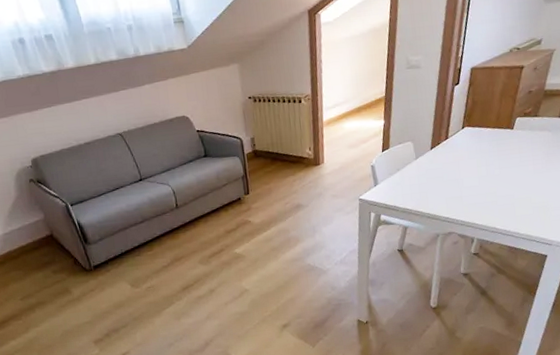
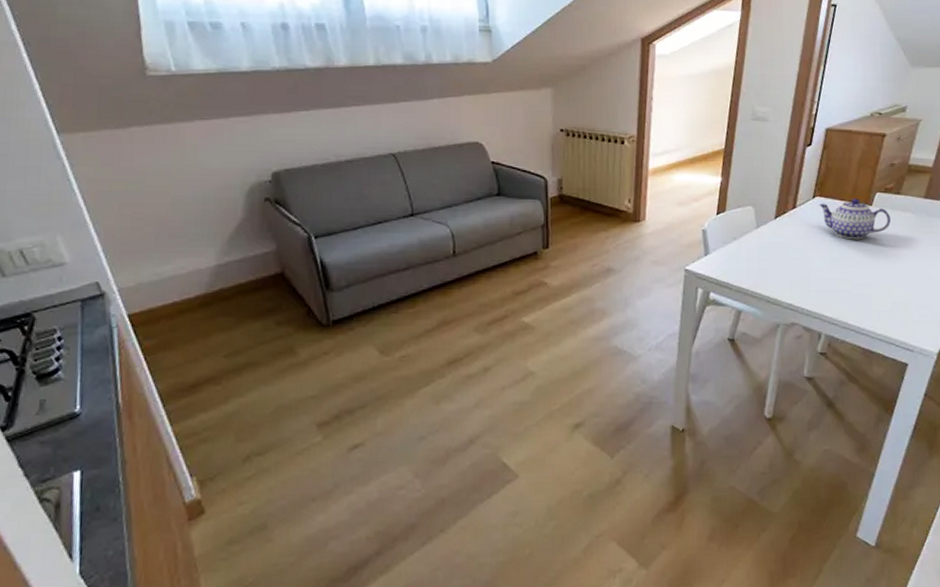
teapot: none [467,124,531,160] -> present [819,198,892,240]

